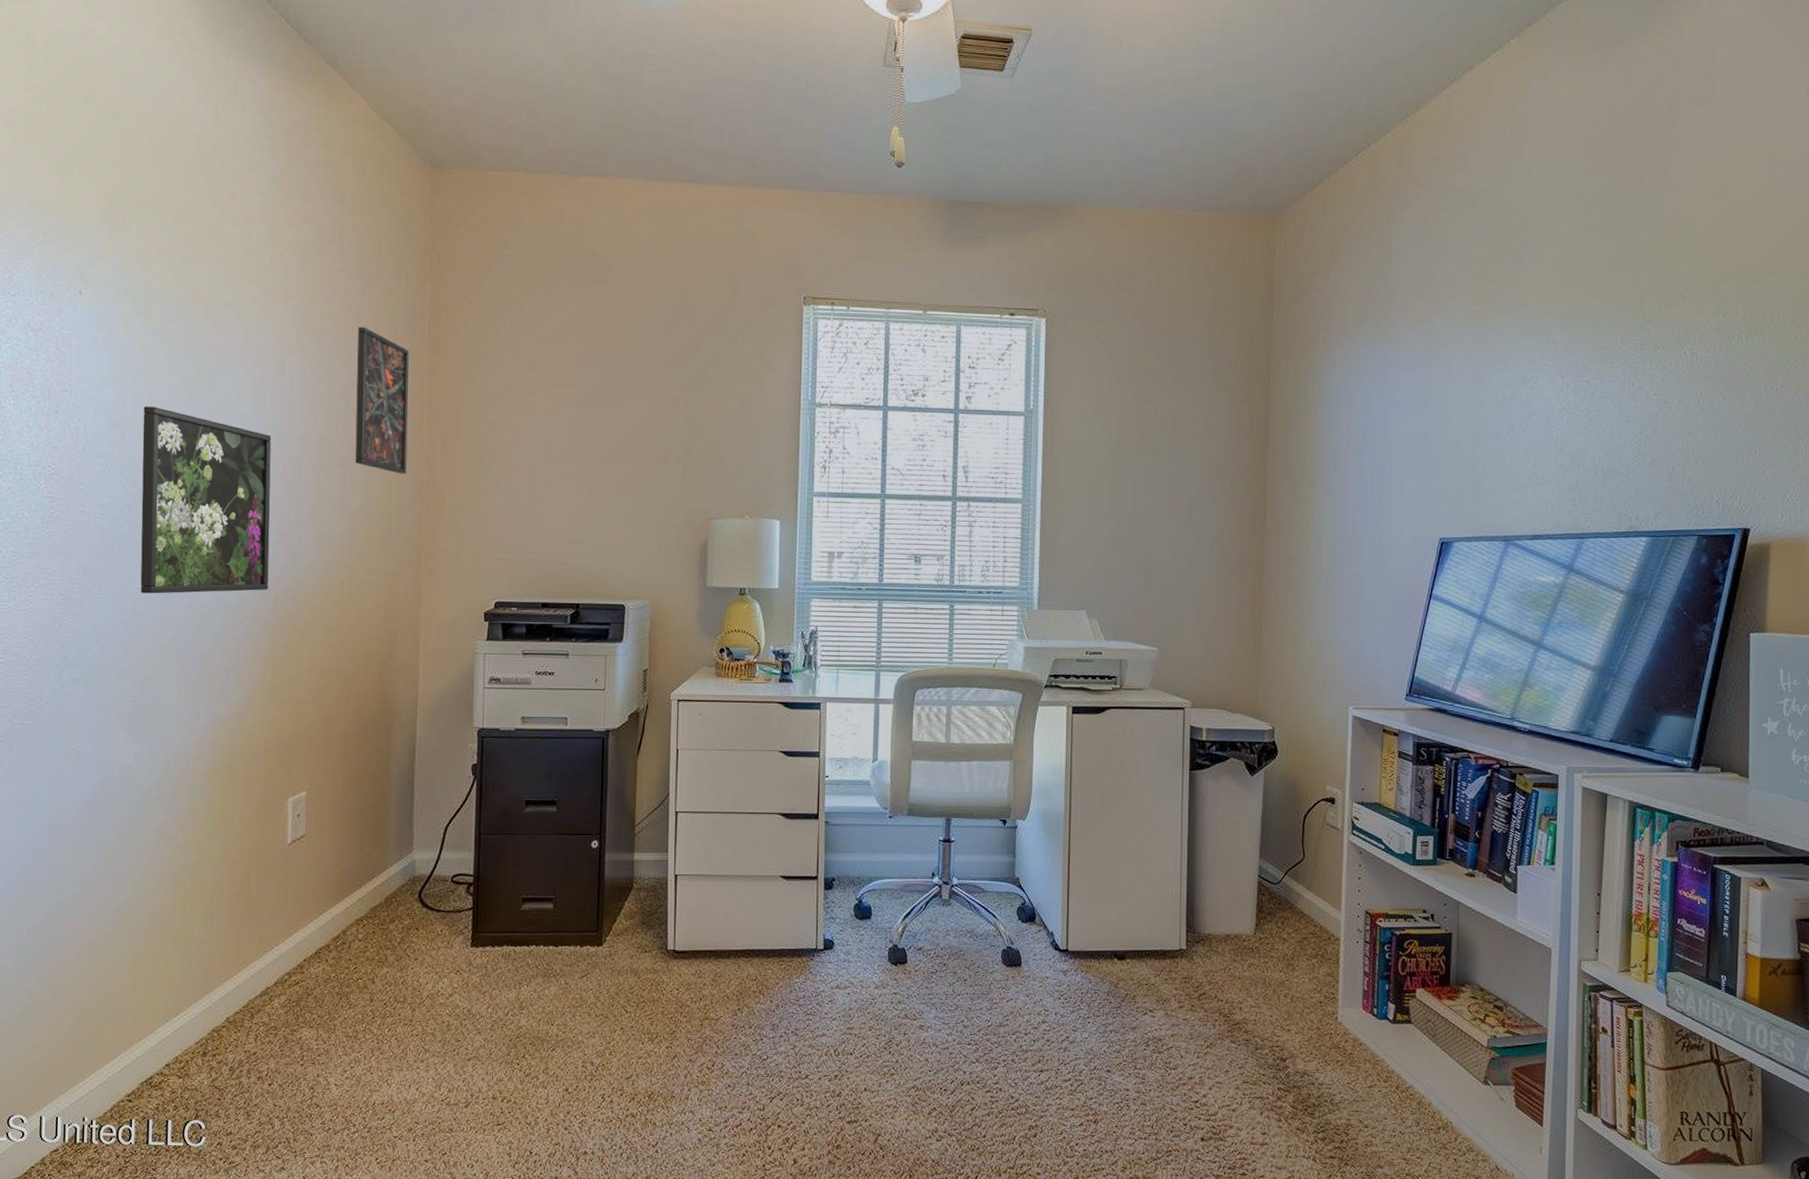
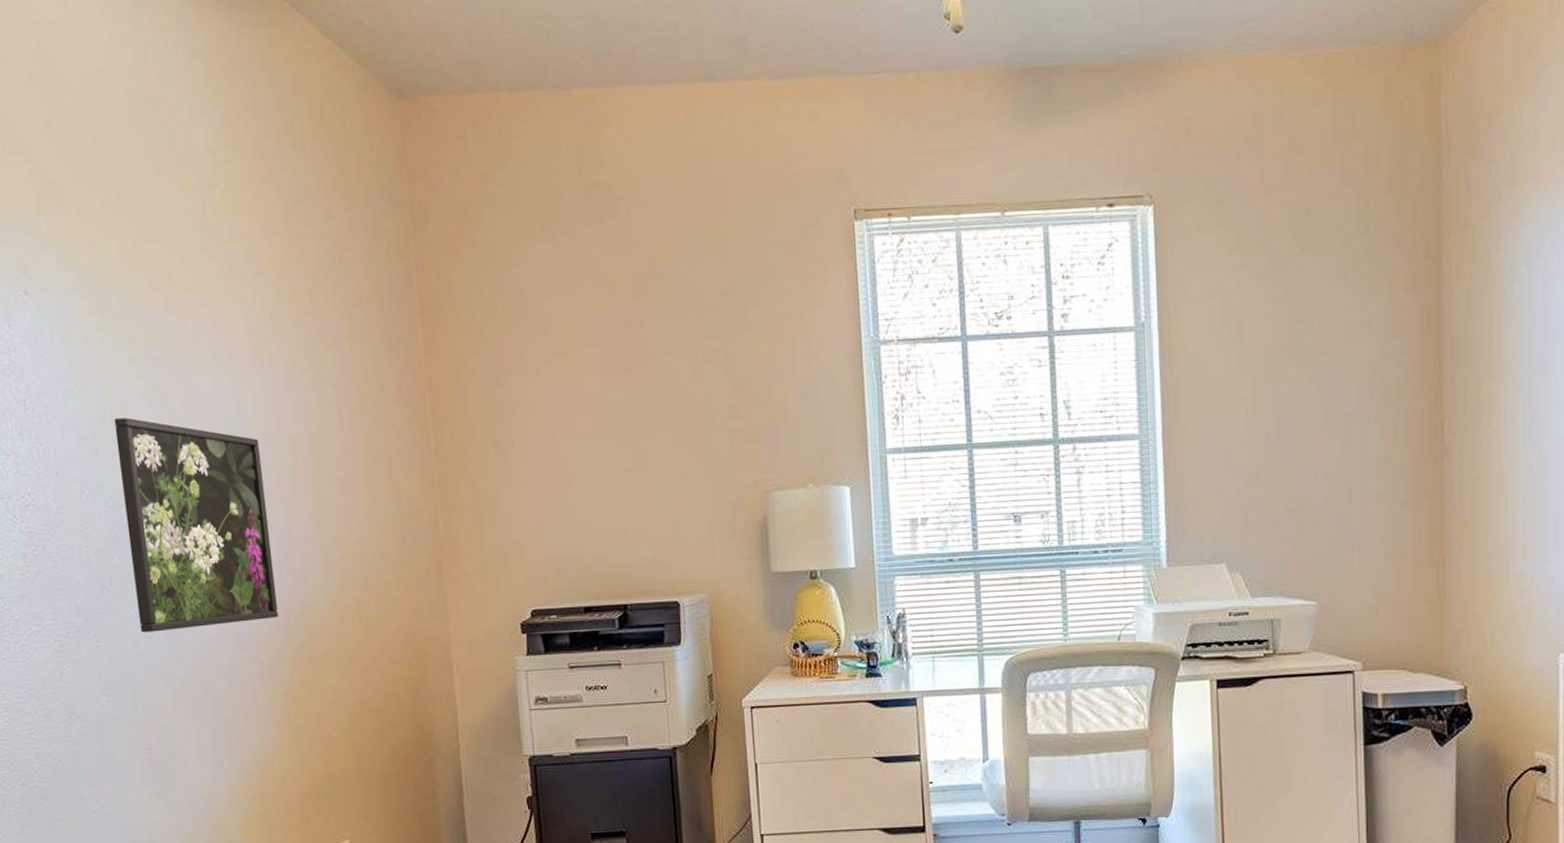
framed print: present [355,327,409,474] -> none [338,300,414,471]

